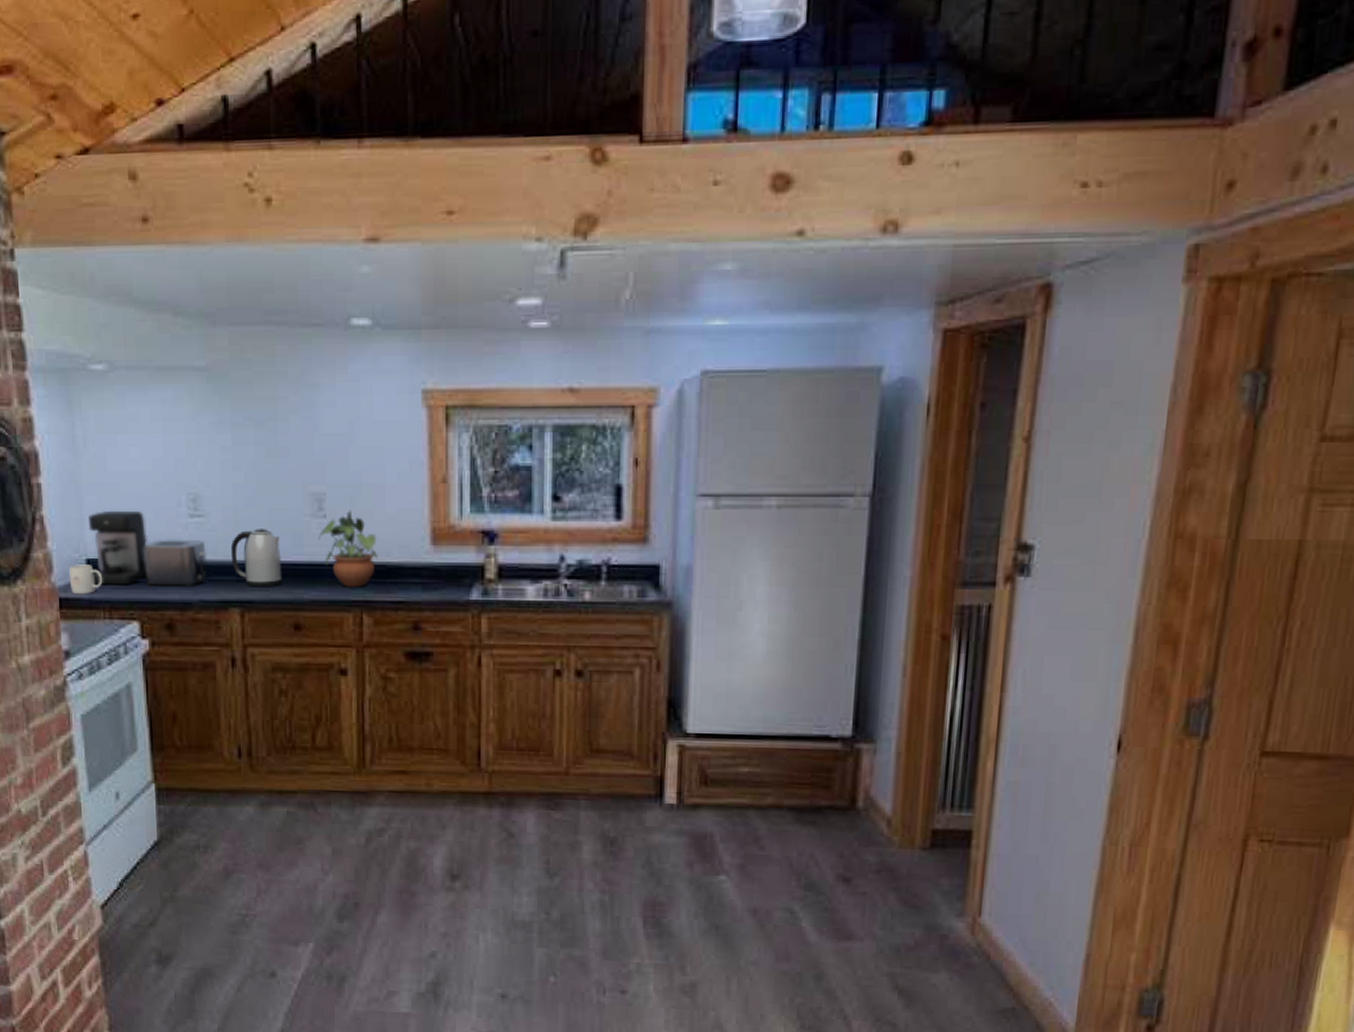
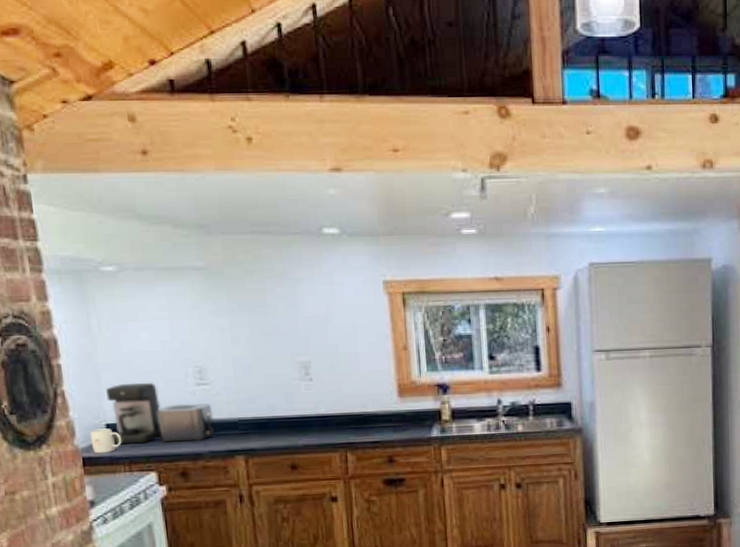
kettle: present [230,529,283,587] -> none [233,392,279,438]
potted plant: present [318,509,378,587] -> none [307,373,357,433]

